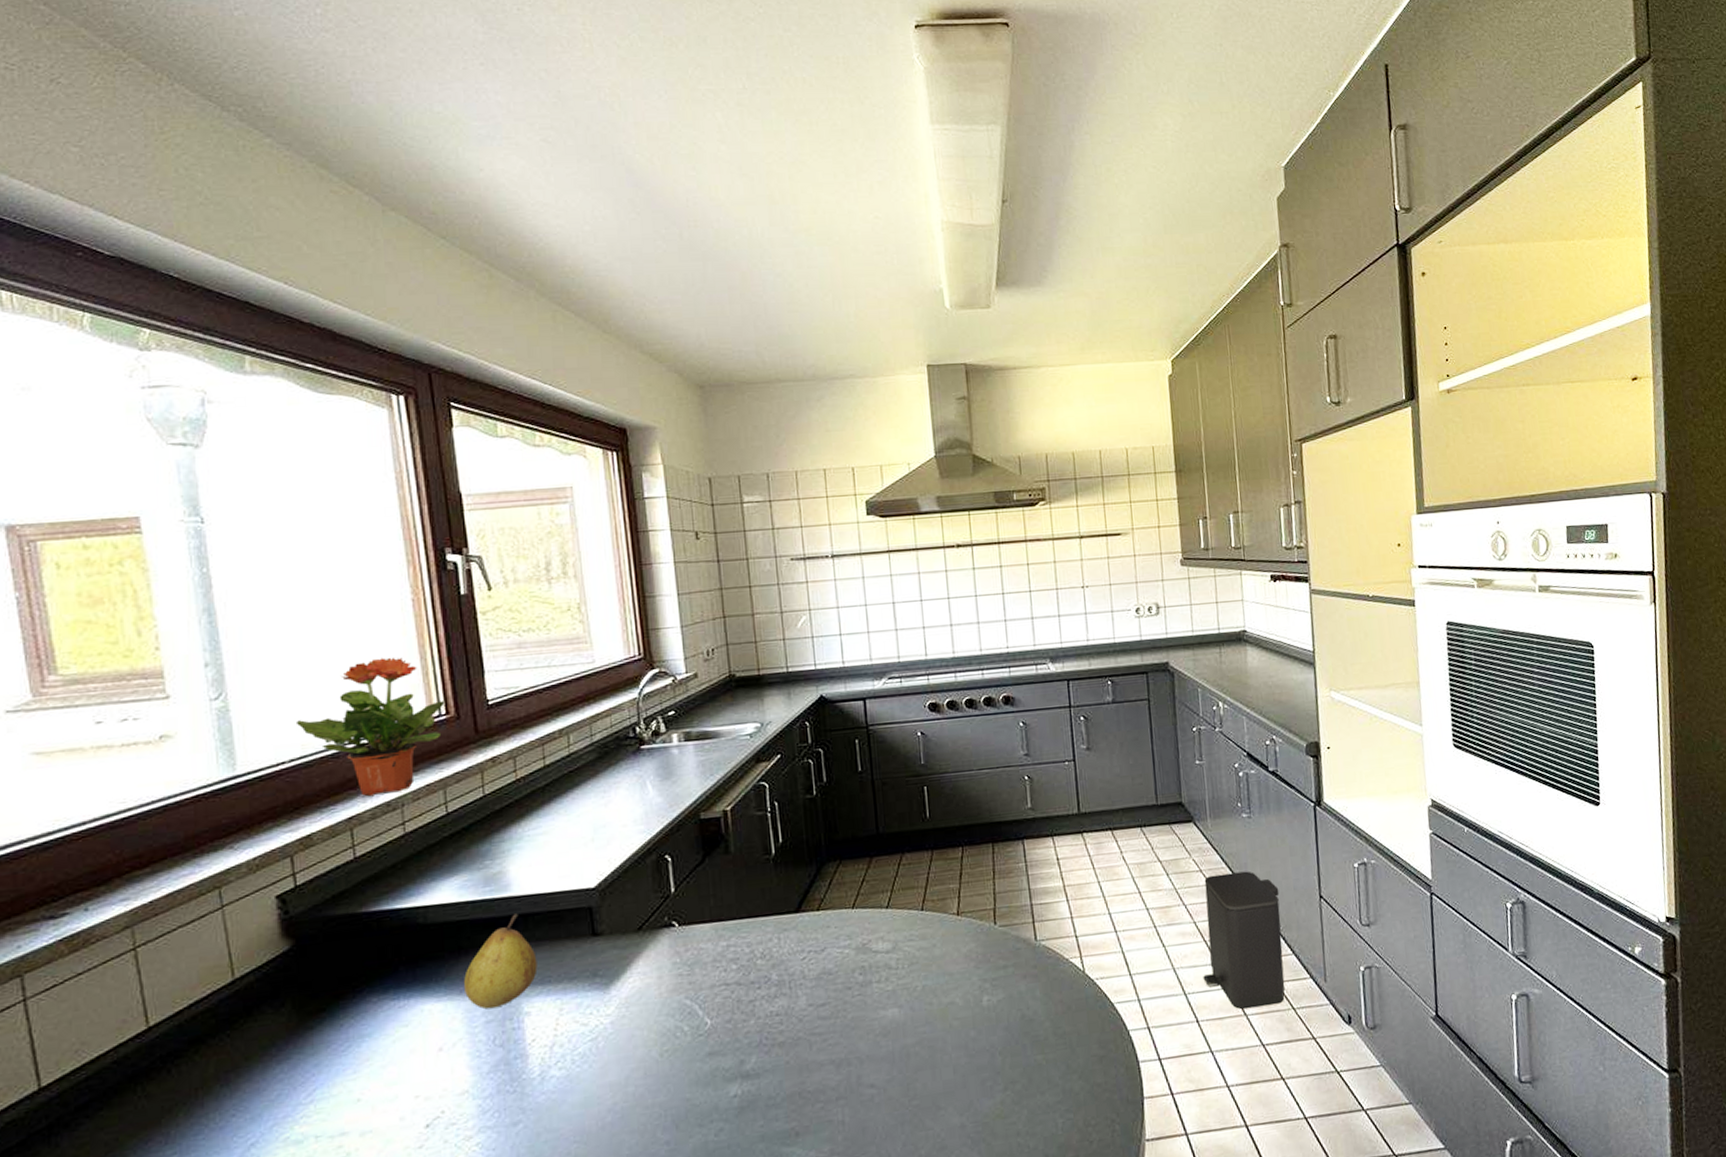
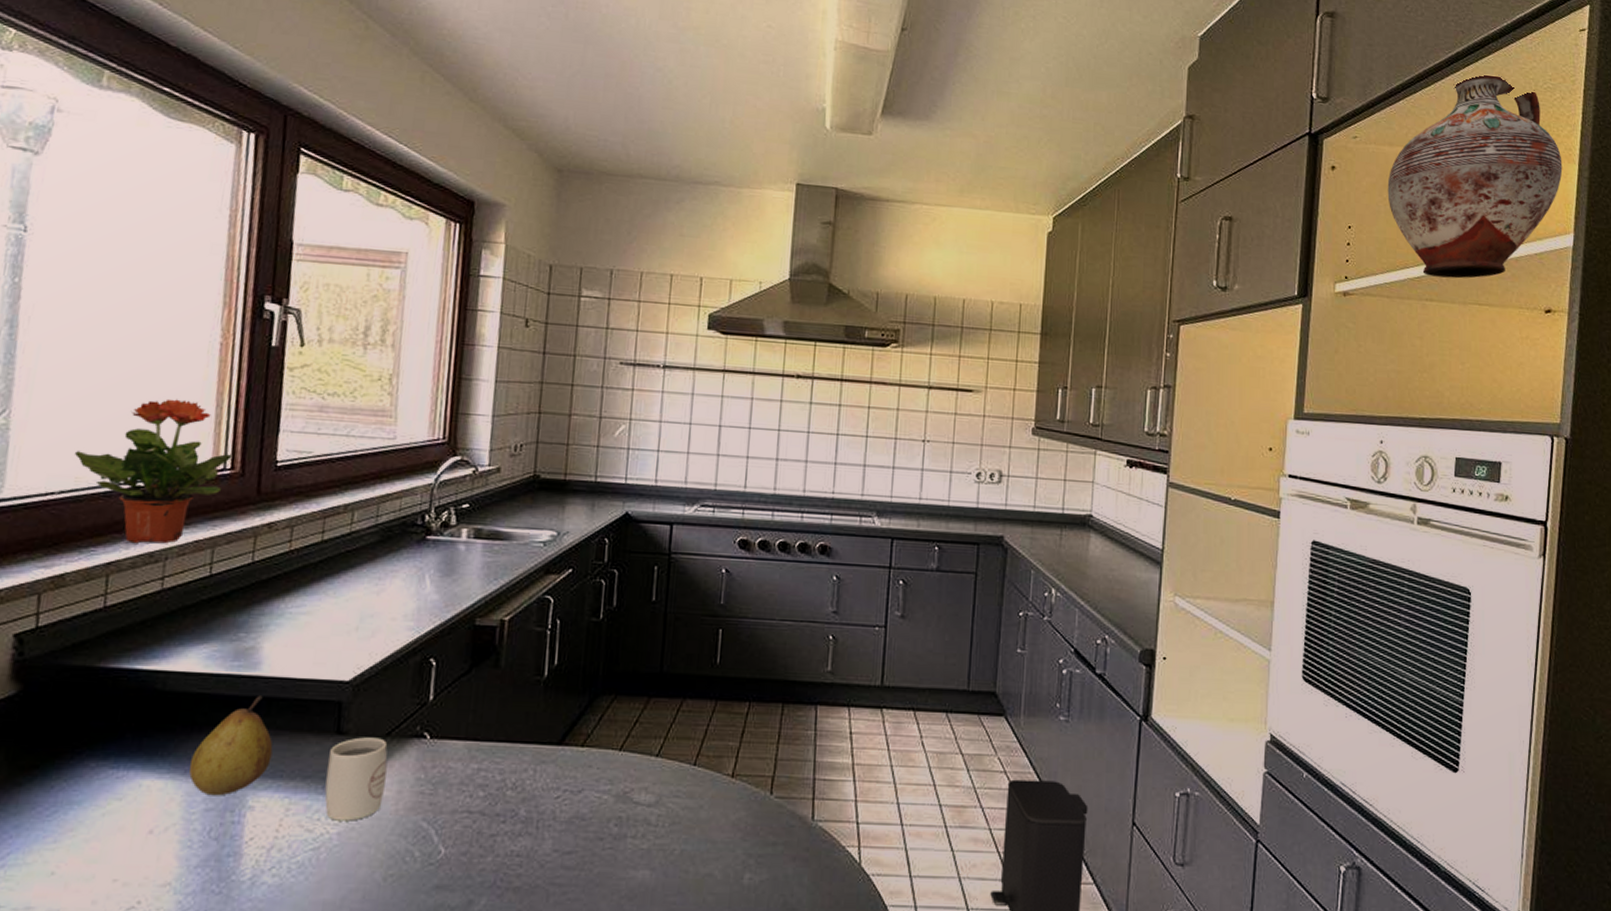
mug: none [588,933,646,1013] -> present [324,737,388,821]
ceramic jug: none [1475,162,1634,363] -> present [1387,74,1563,279]

